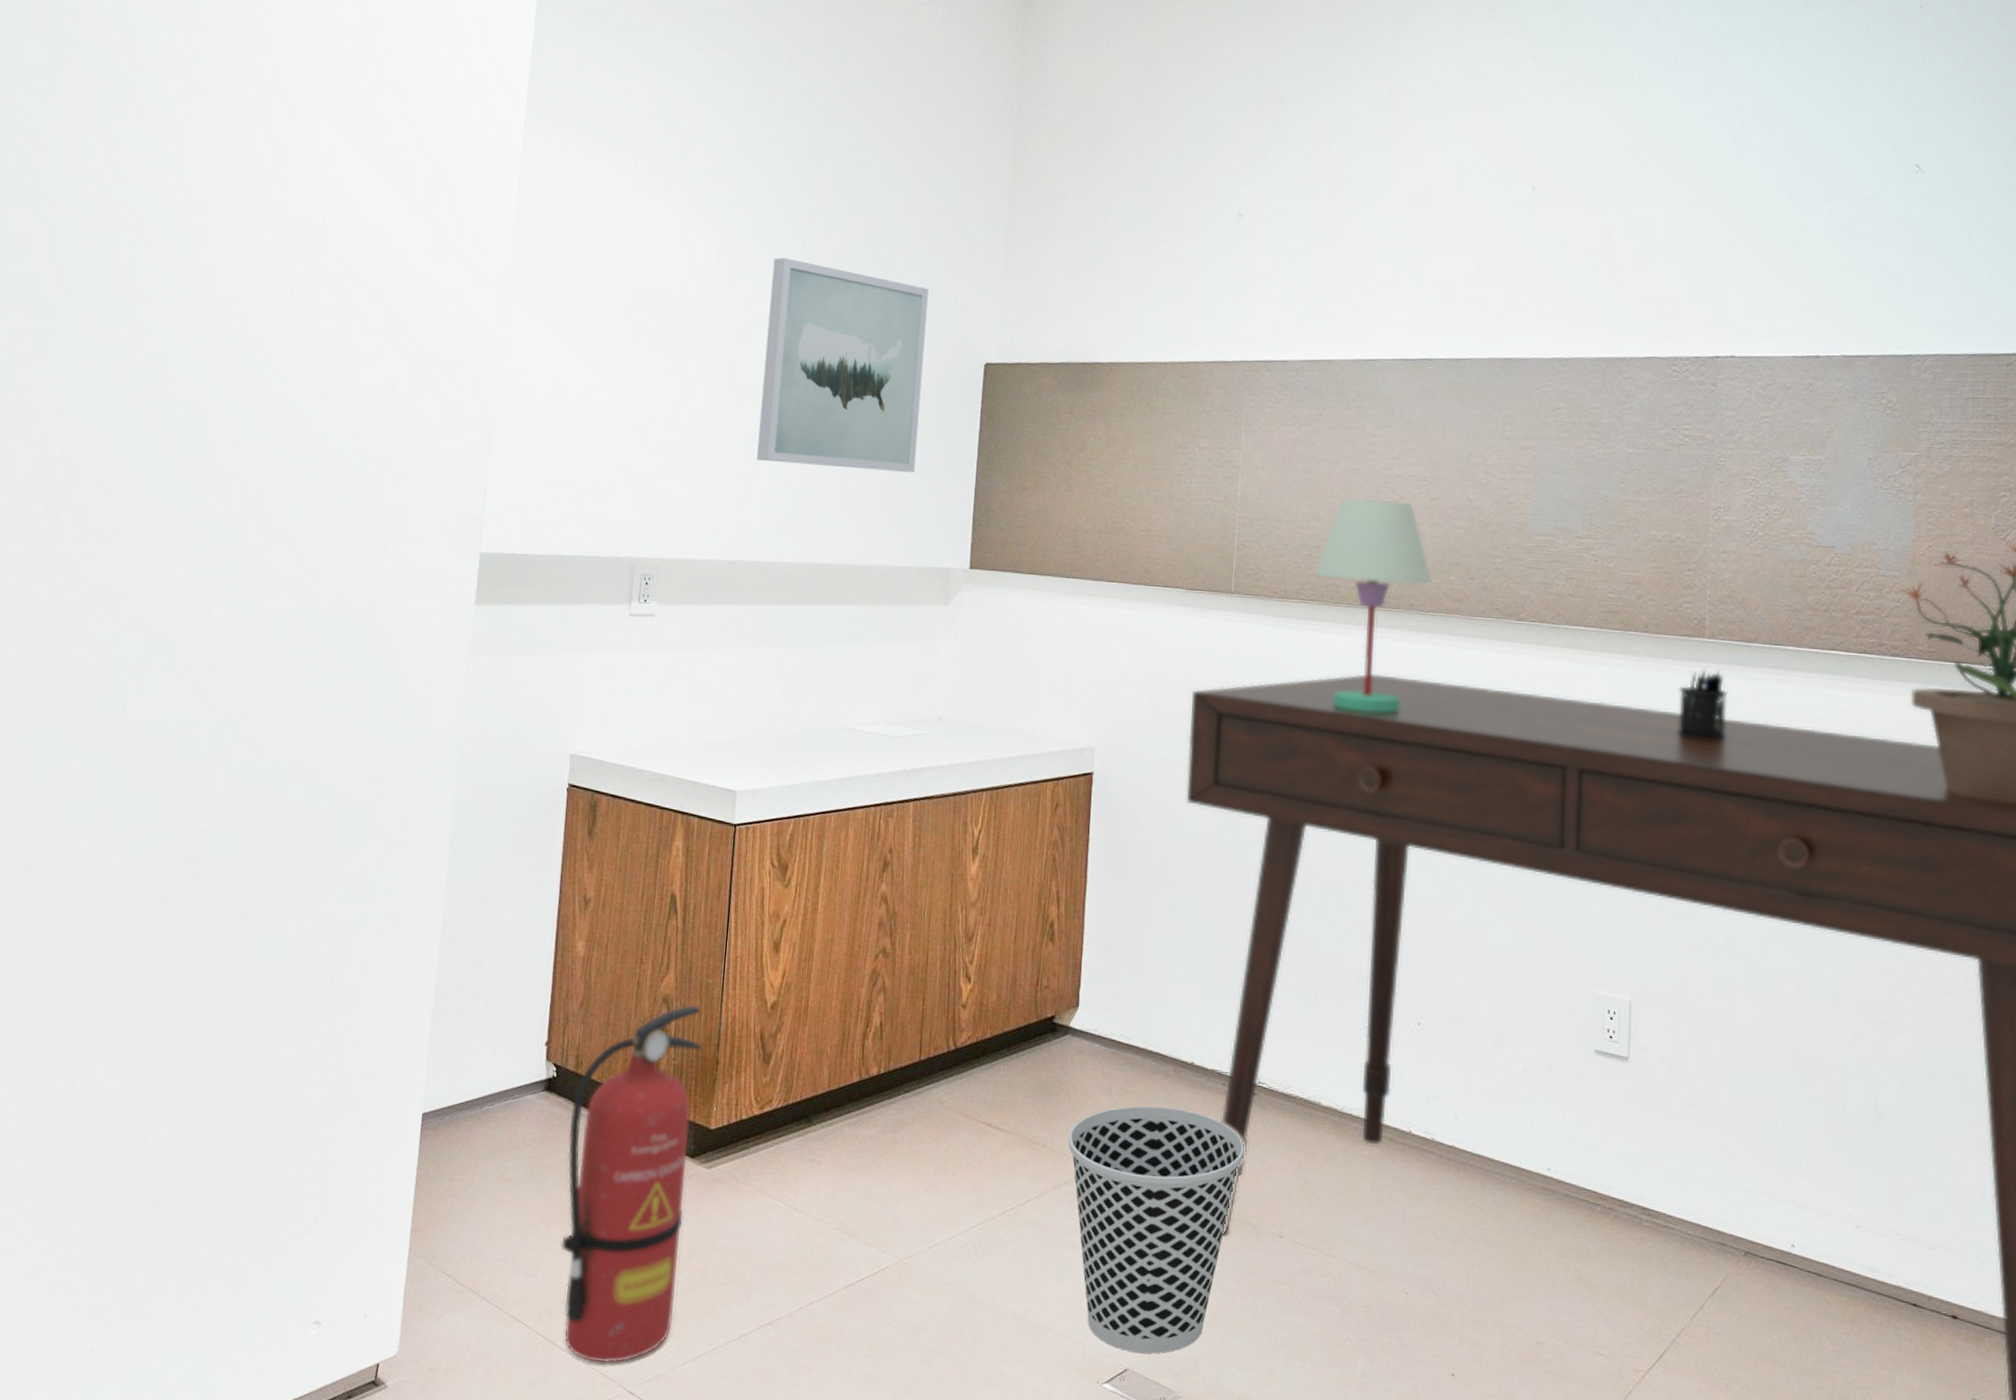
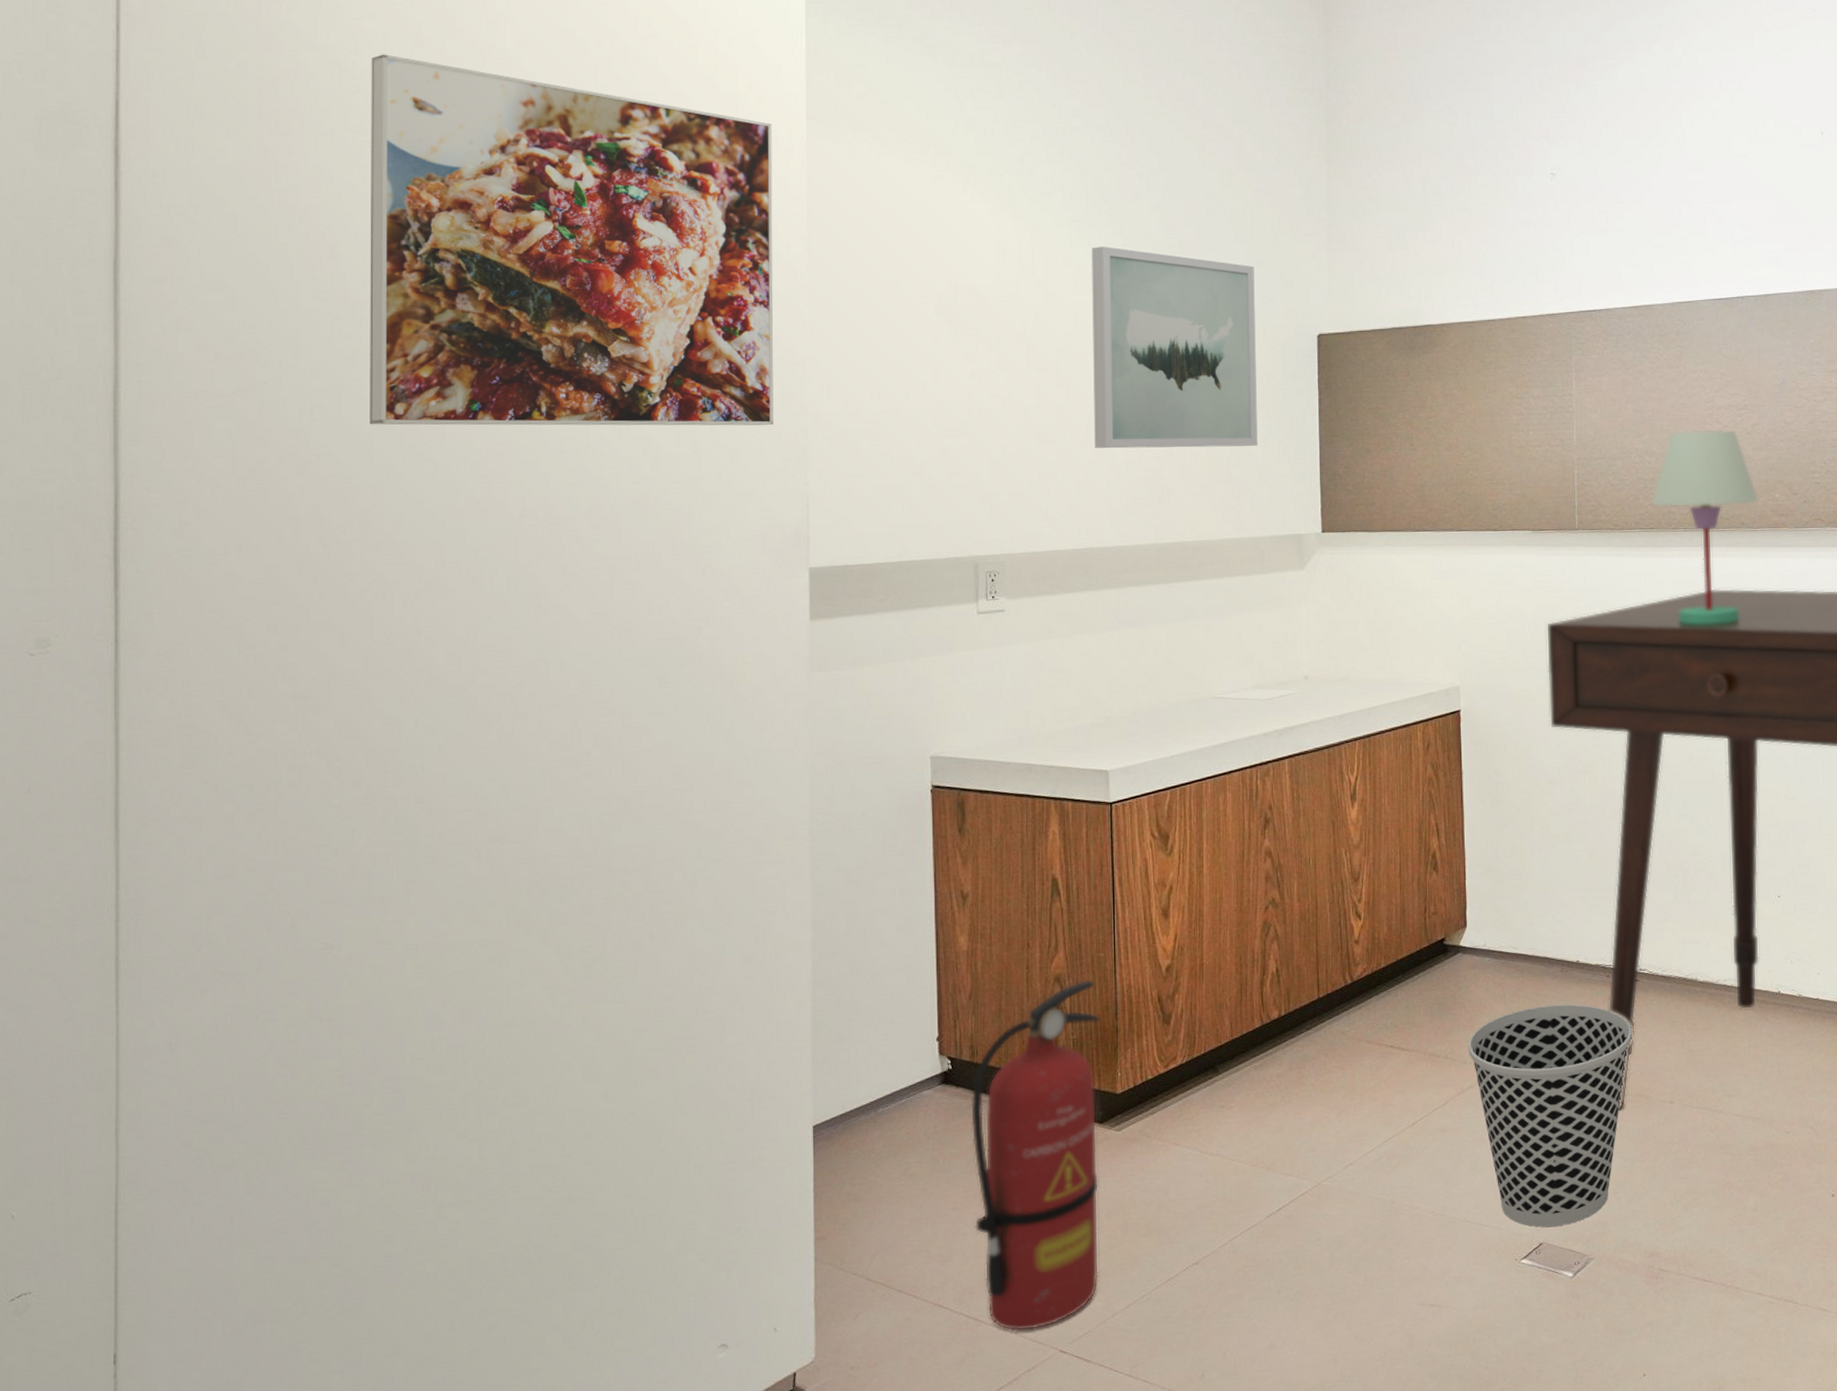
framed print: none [119,35,494,410] -> present [370,54,774,426]

